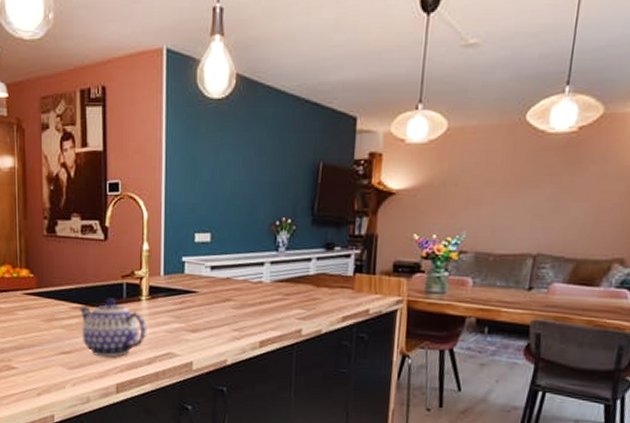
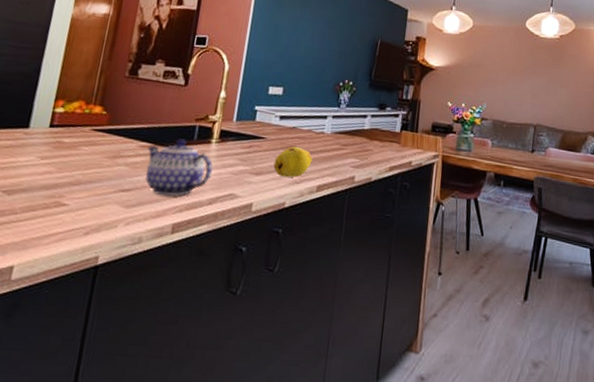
fruit: none [210,300,252,333] -> present [273,146,312,178]

